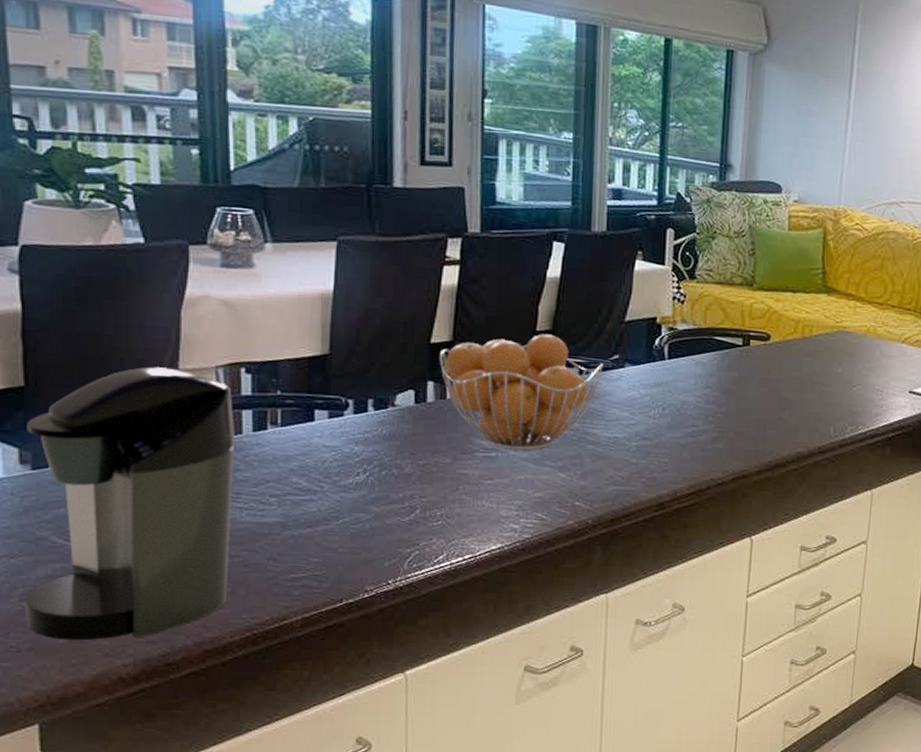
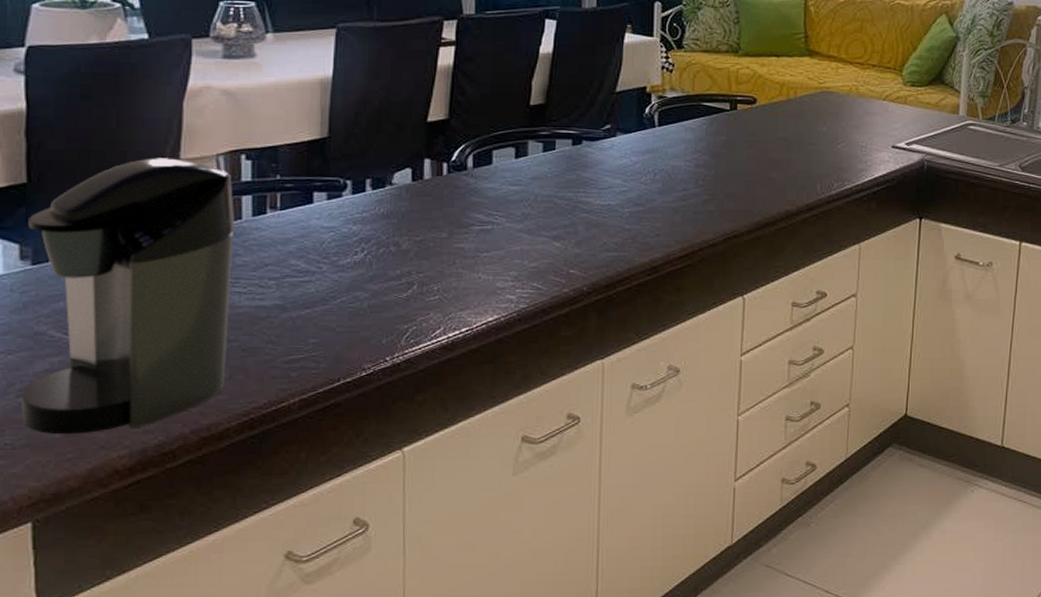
fruit basket: present [439,333,604,451] -> none [435,107,597,223]

